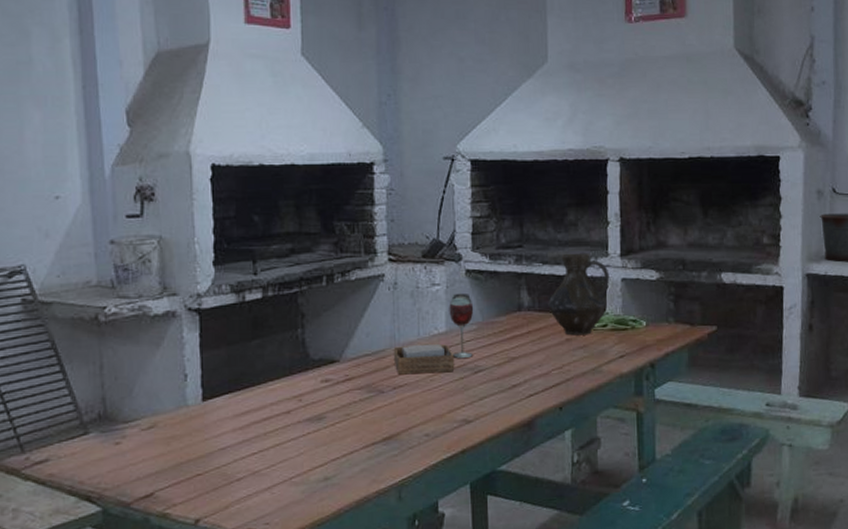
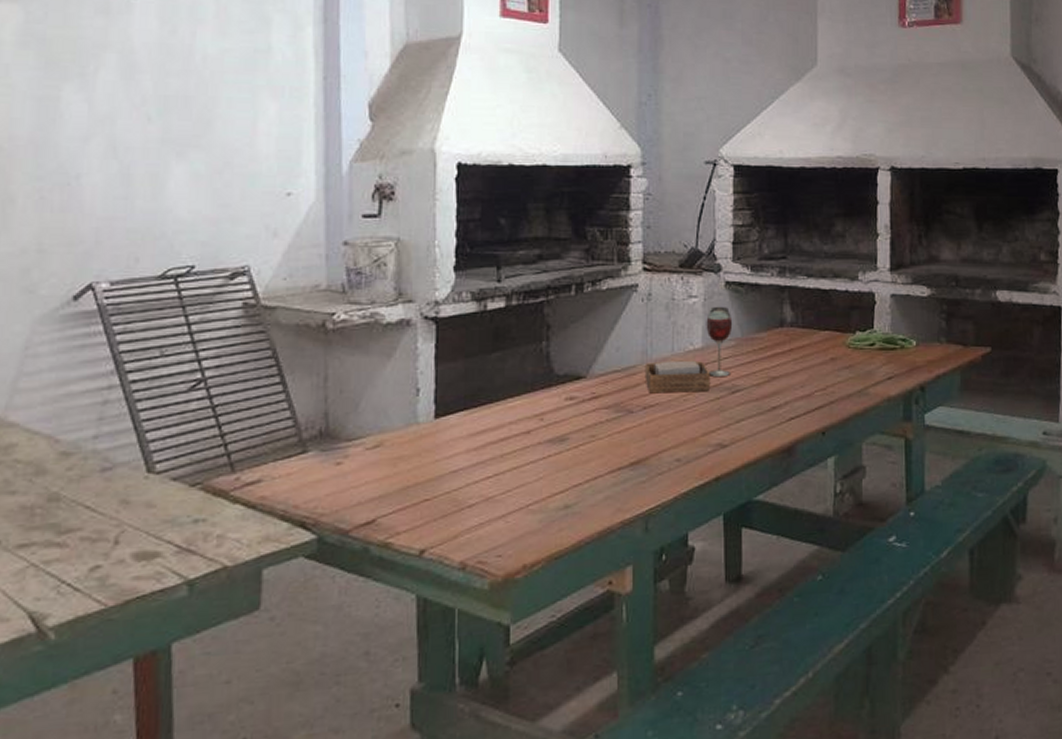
jug: present [548,252,610,336] -> none [812,266,878,355]

